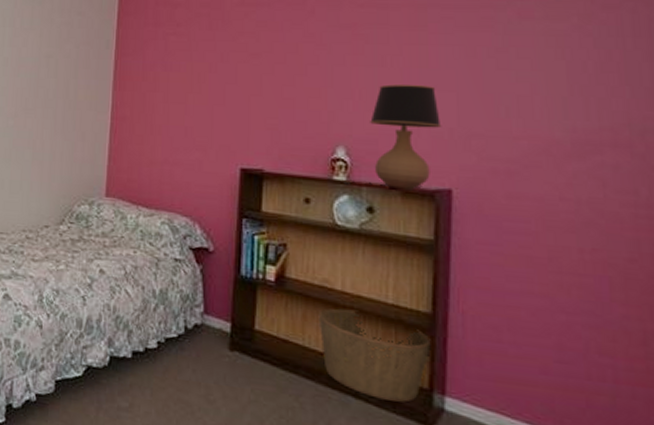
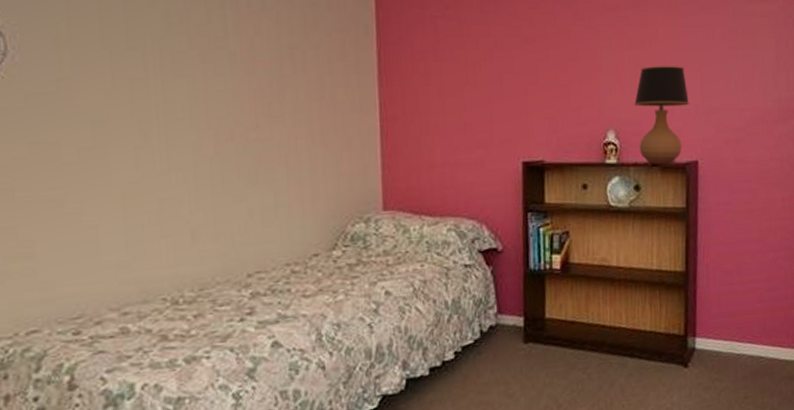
basket: present [318,308,431,403] -> none [599,281,685,354]

